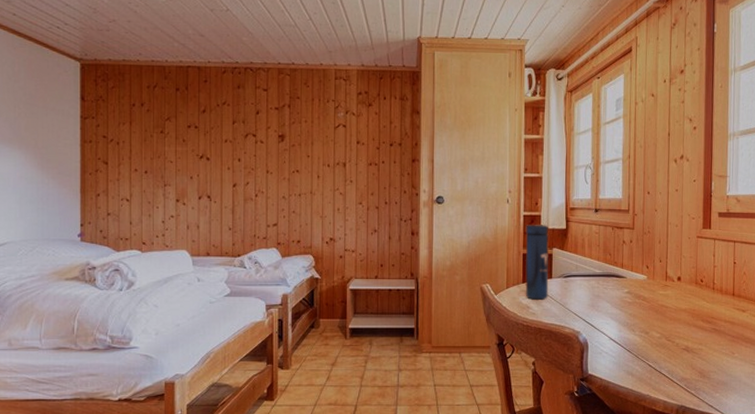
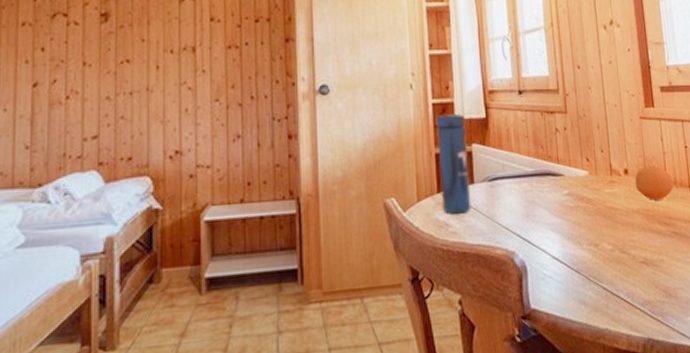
fruit: none [685,276,720,303] -> present [635,166,674,200]

